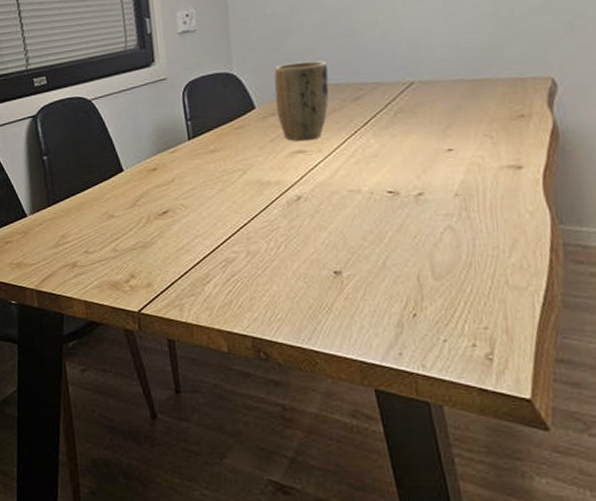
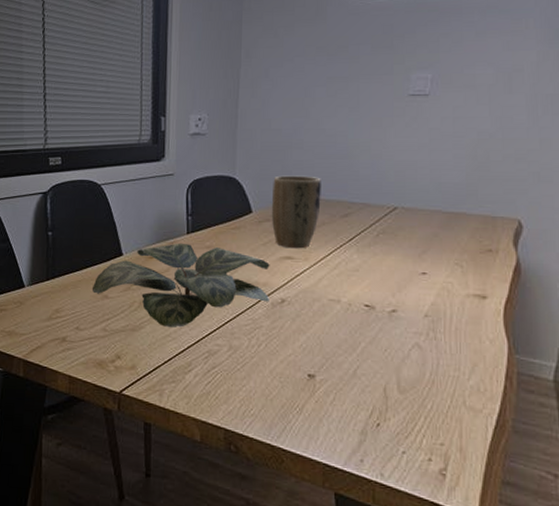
plant: none [96,150,284,241] -> present [91,243,270,328]

